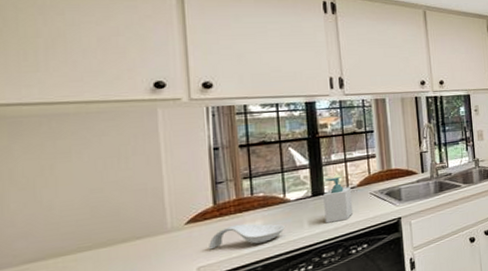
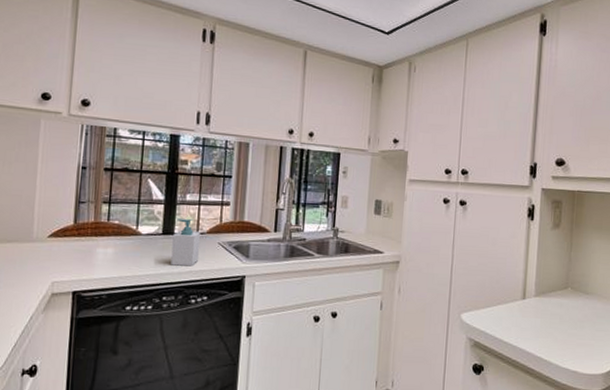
spoon rest: present [209,224,285,250] -> none [64,247,133,272]

